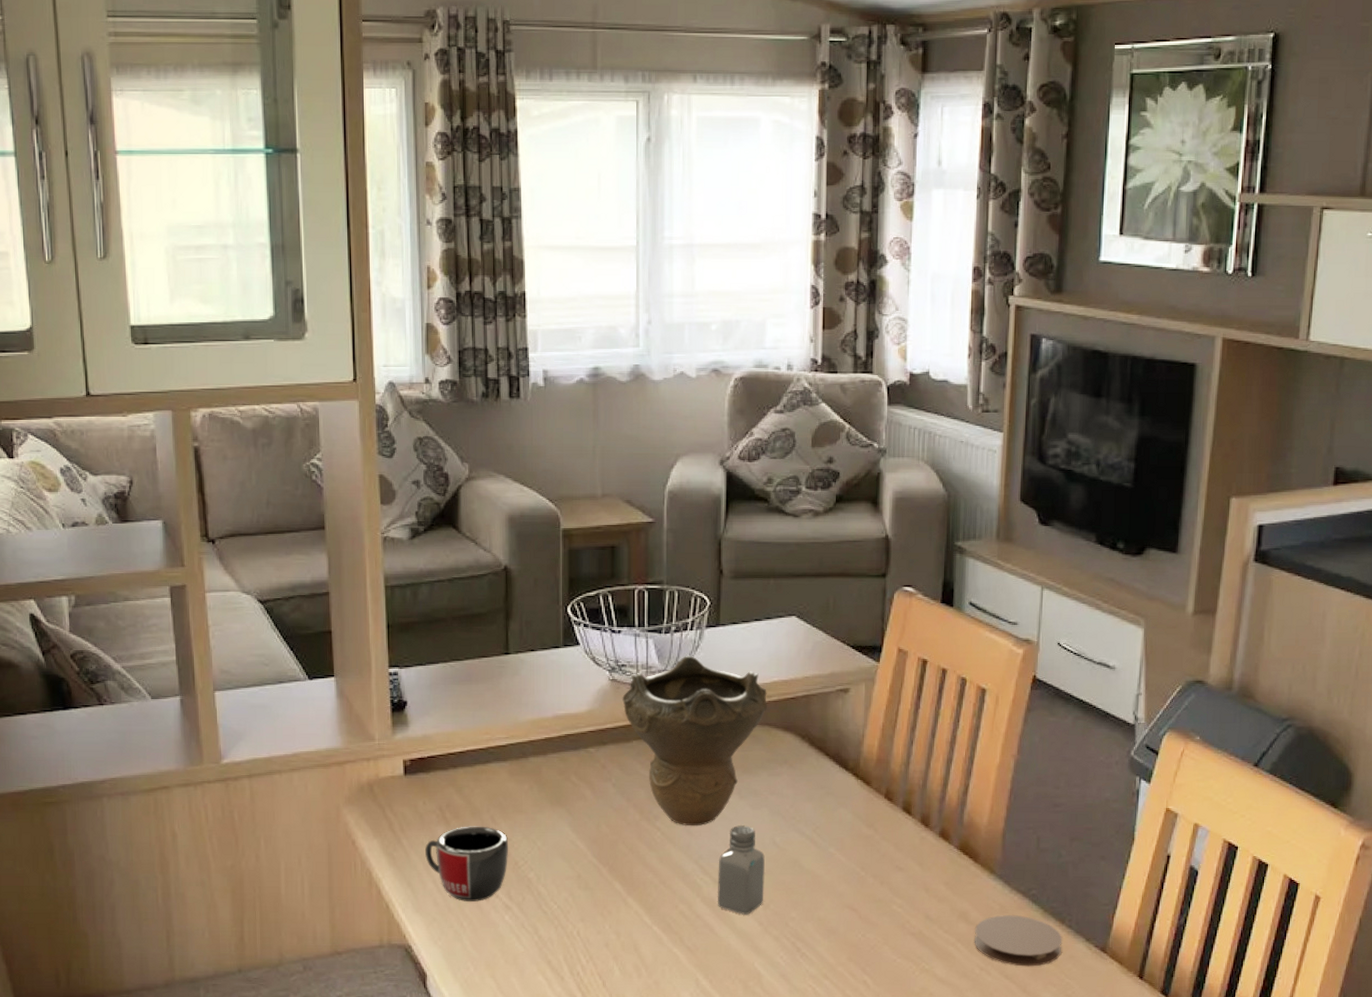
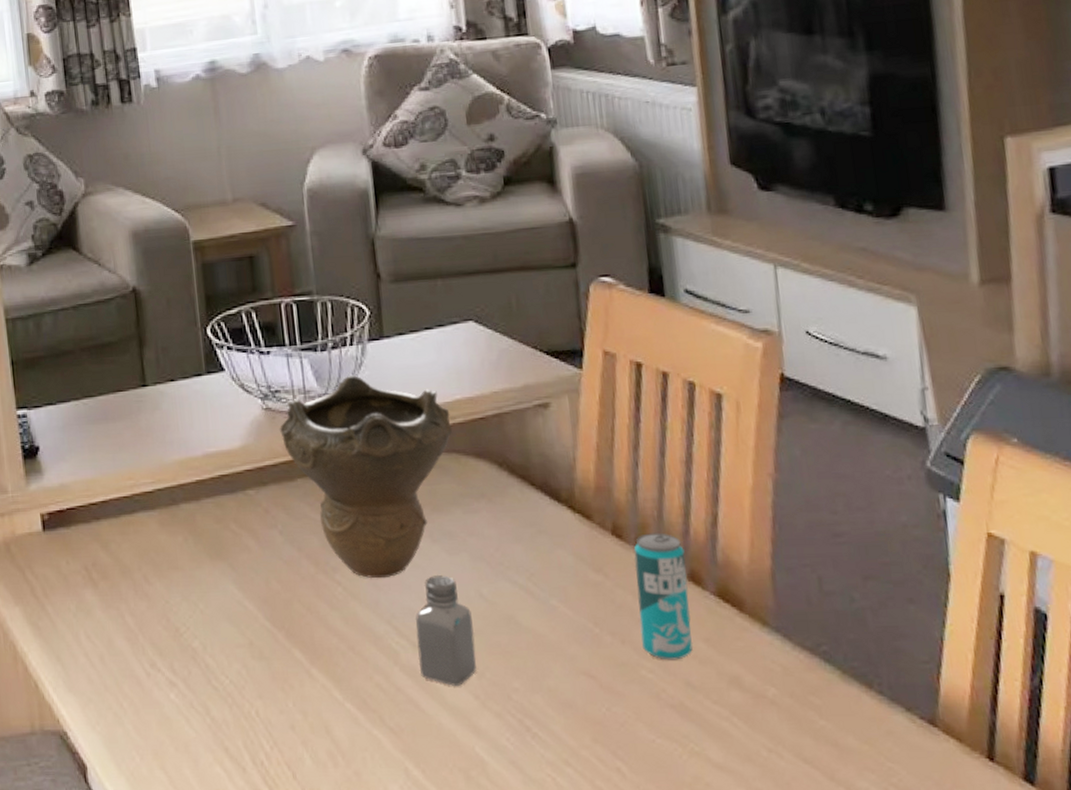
mug: present [425,826,509,901] -> none [73,587,168,678]
beverage can: none [897,798,939,899] -> present [634,533,693,661]
coaster: present [974,915,1062,967] -> none [753,679,875,747]

